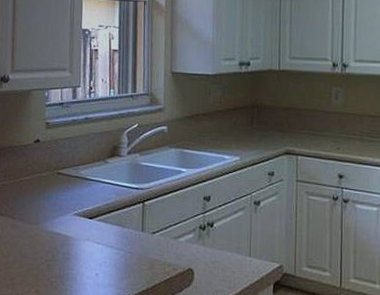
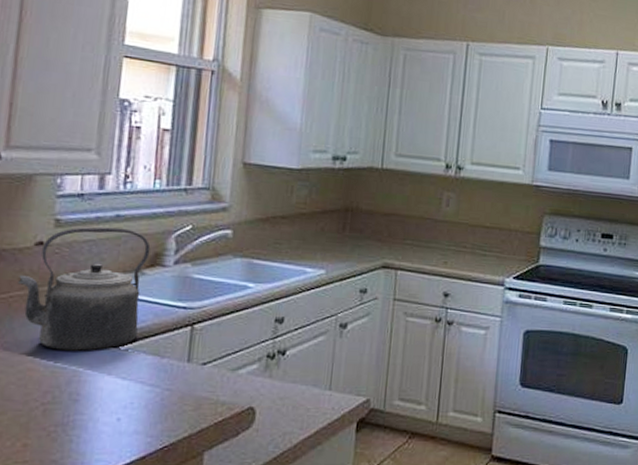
kettle: none [25,127,110,222] -> present [18,227,151,351]

